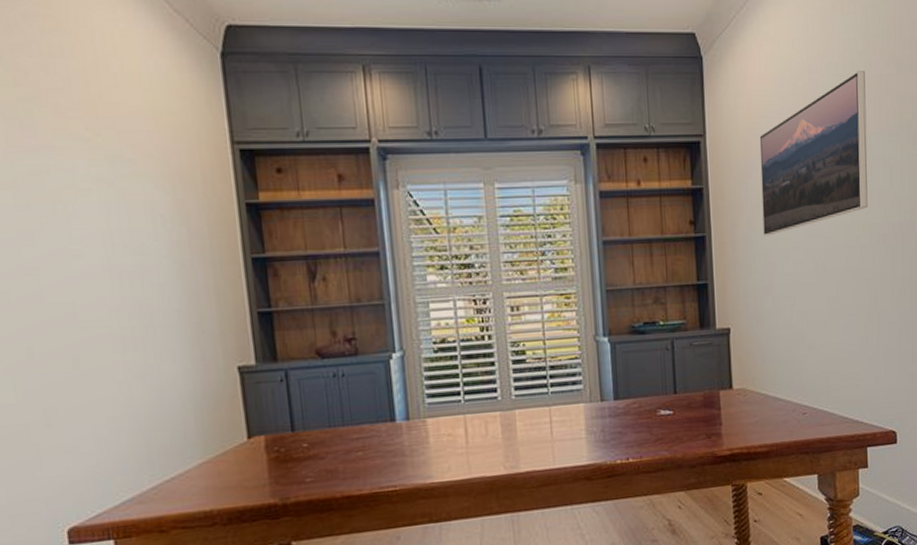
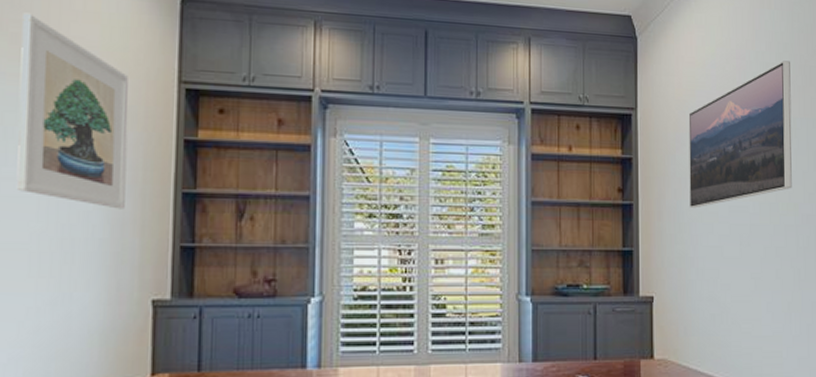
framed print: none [60,80,197,280] -> present [16,13,129,209]

